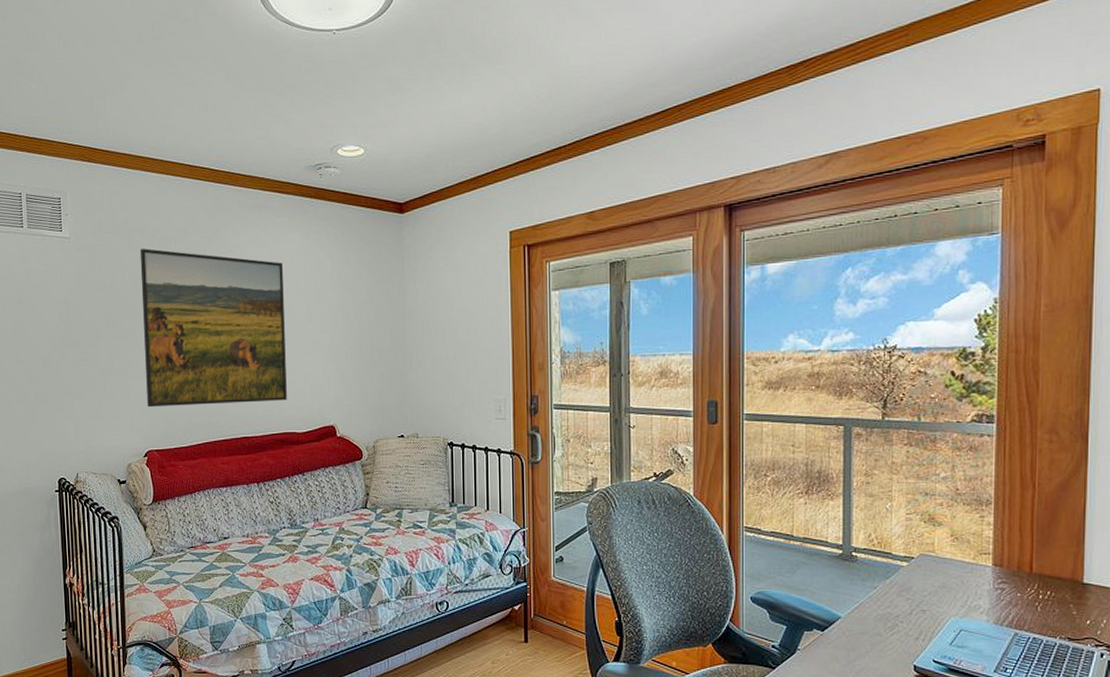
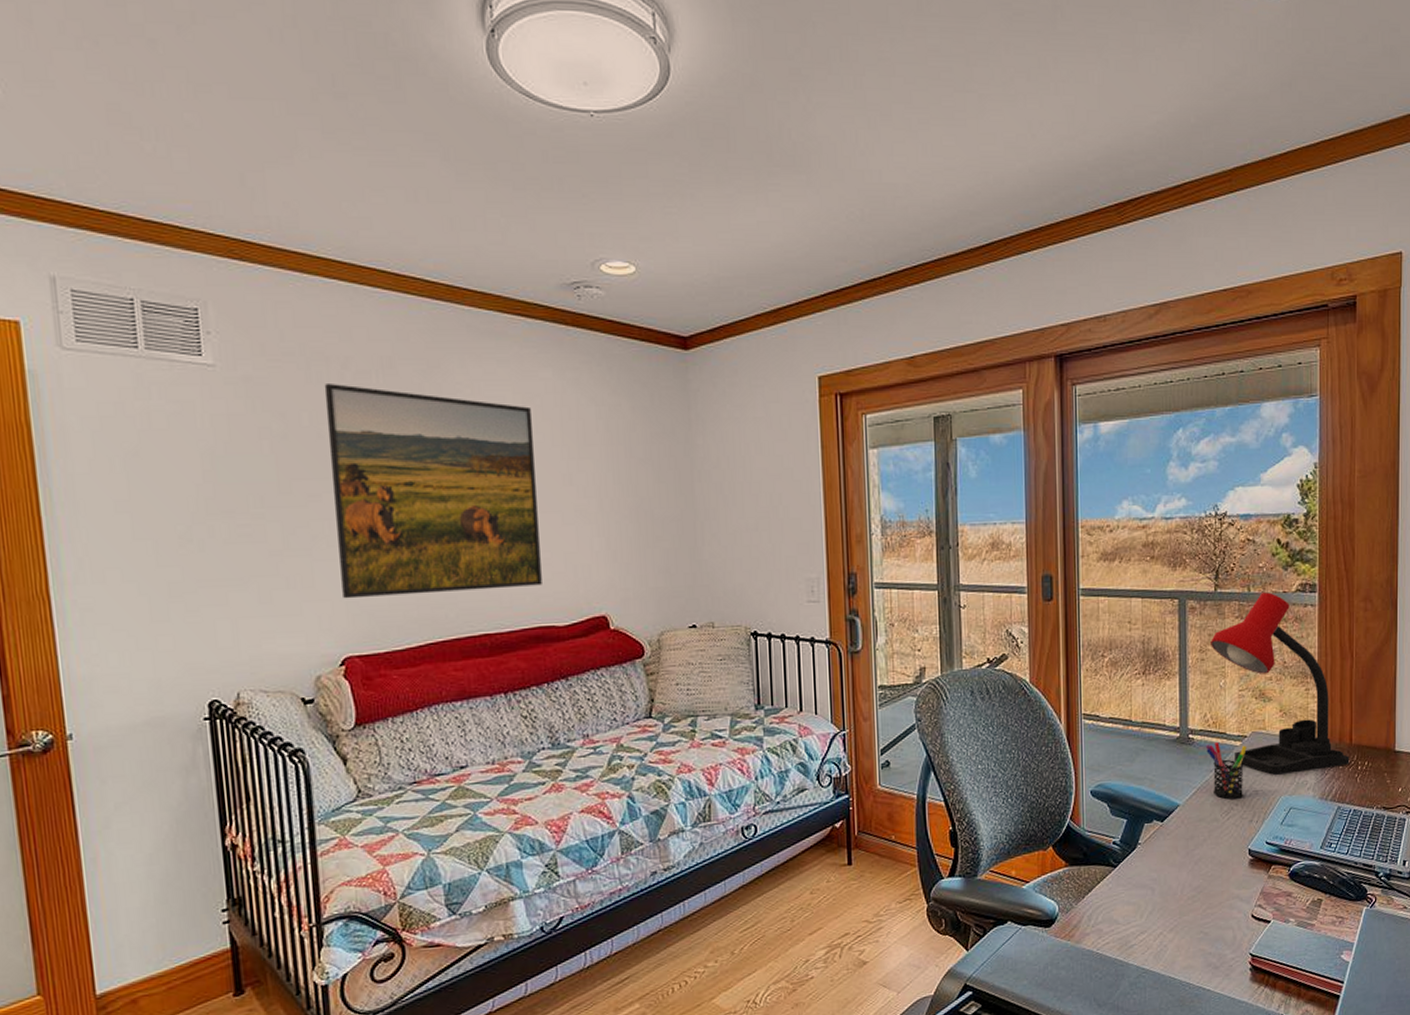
pen holder: none [869,560,914,616] -> present [1205,741,1247,800]
desk lamp: none [877,422,1030,597] -> present [1211,592,1350,775]

